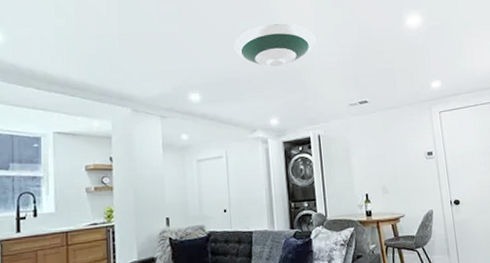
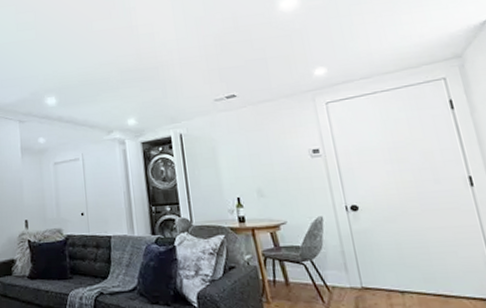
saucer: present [234,24,316,68] -> none [88,20,174,66]

